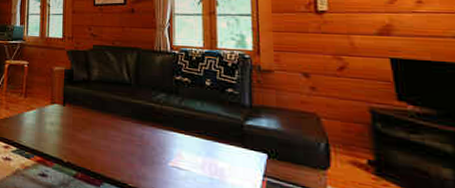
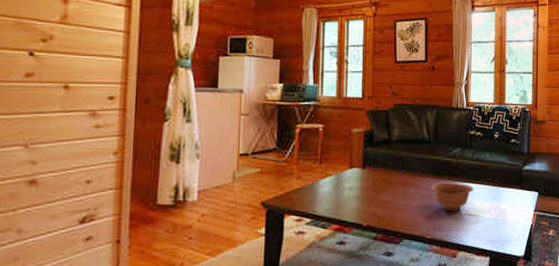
bowl: none [133,128,182,162] -> present [431,182,473,212]

